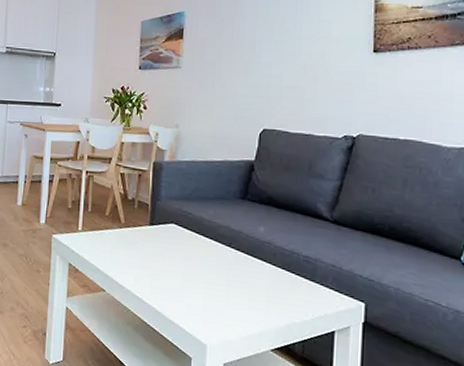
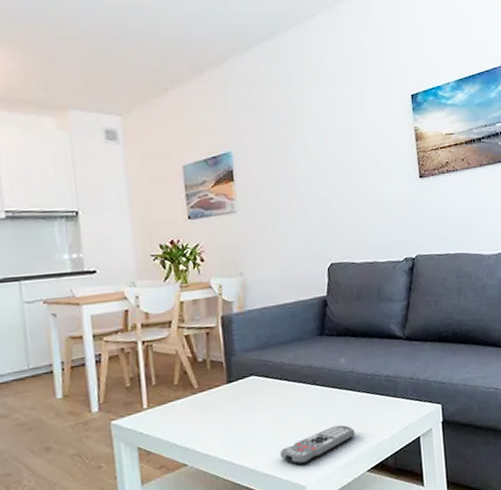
remote control: none [186,293,264,323] -> present [279,424,355,465]

